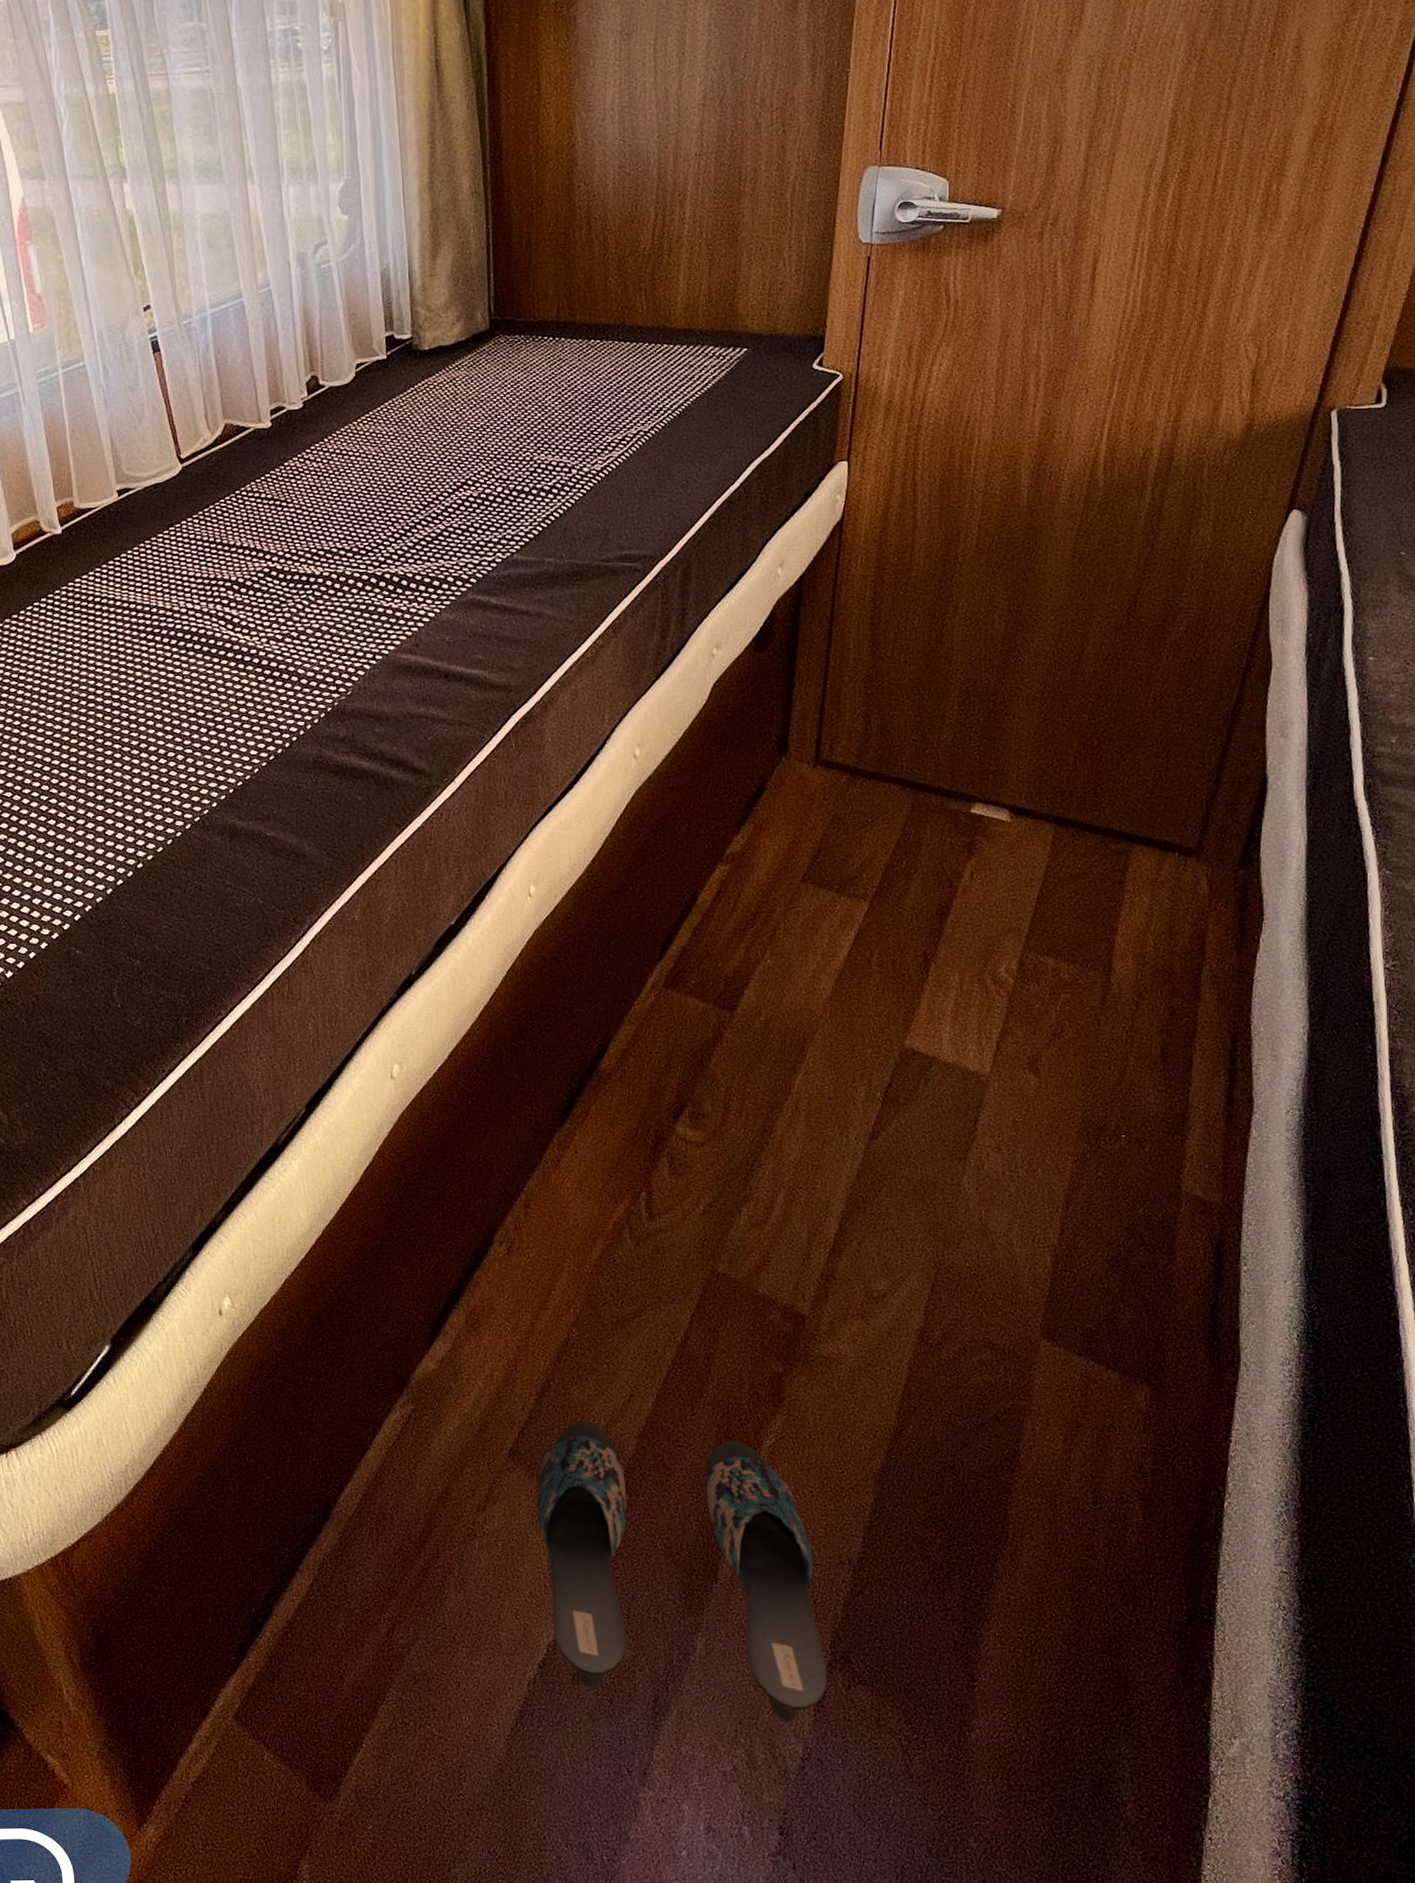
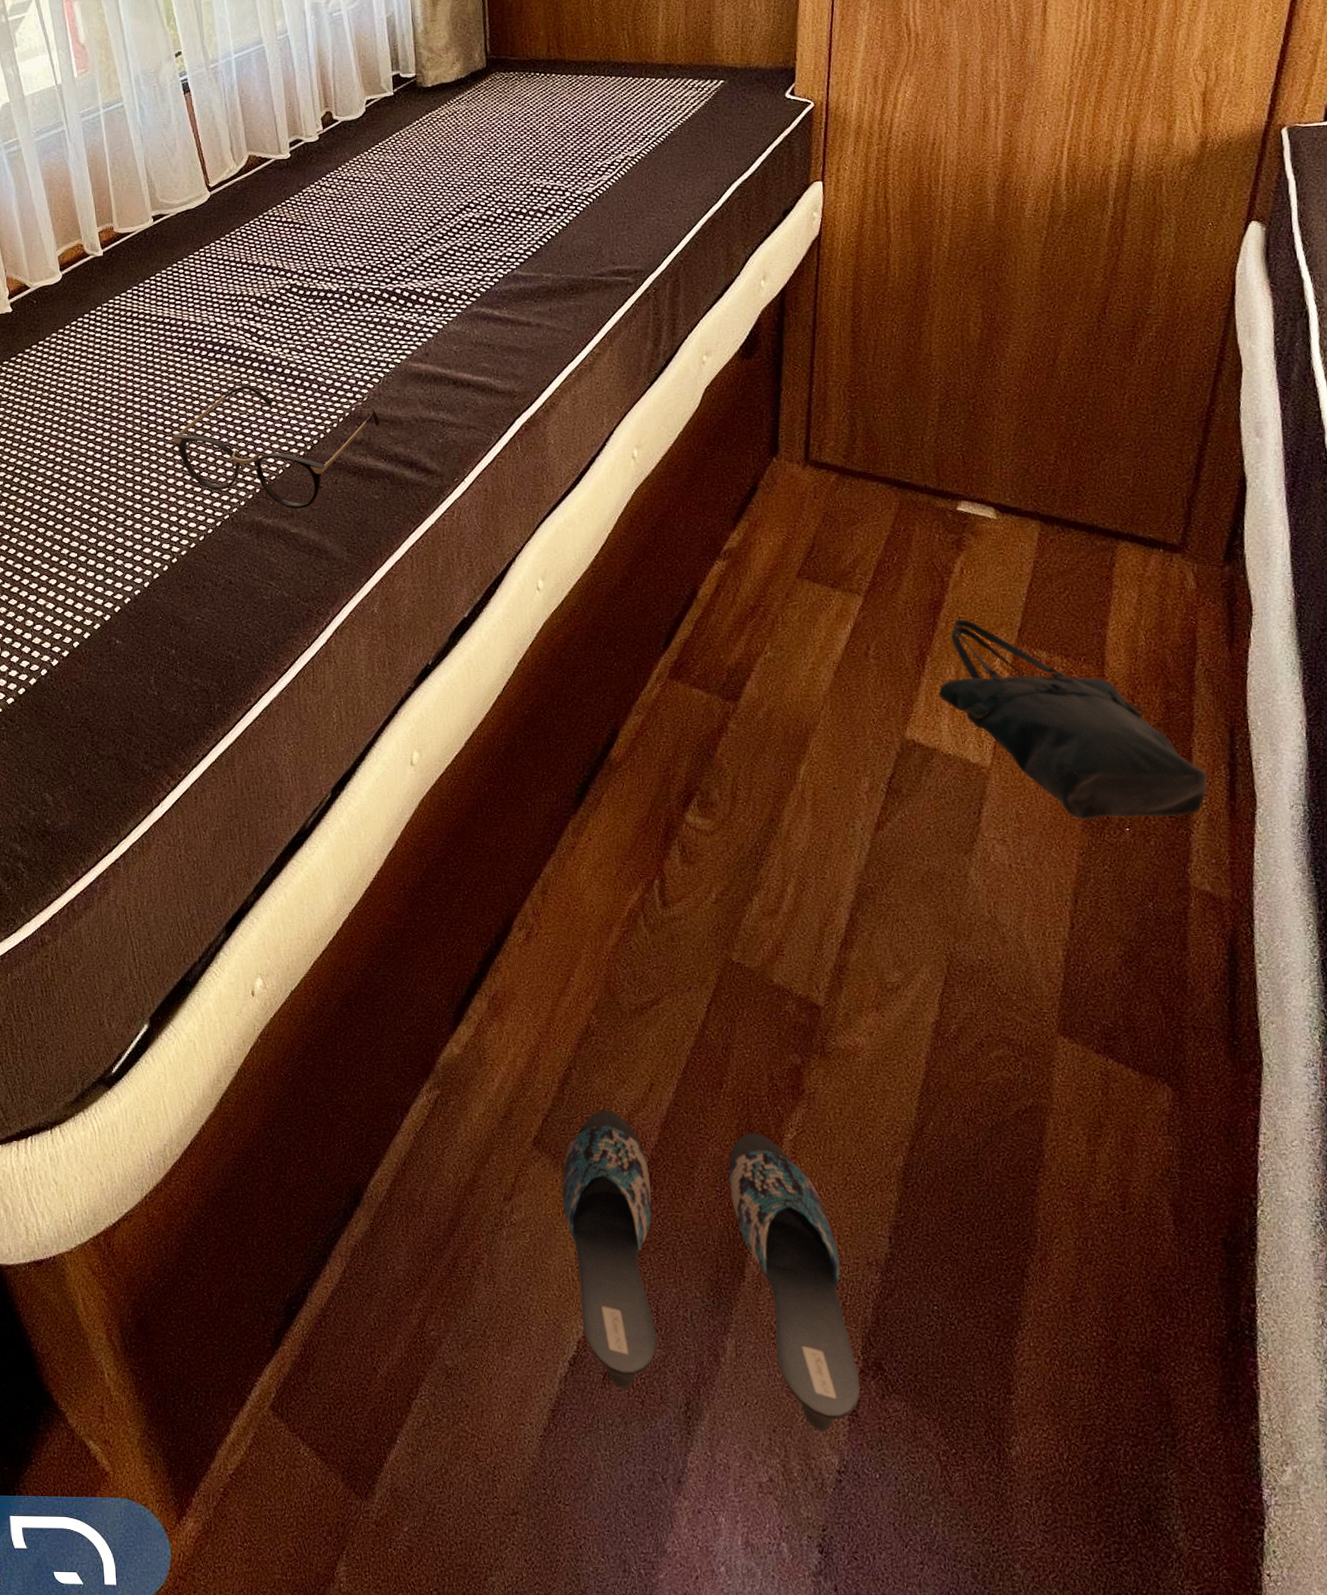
eyeglasses: none [138,677,365,811] -> present [172,385,380,509]
tote bag: none [941,925,1207,1127] -> present [938,619,1208,820]

